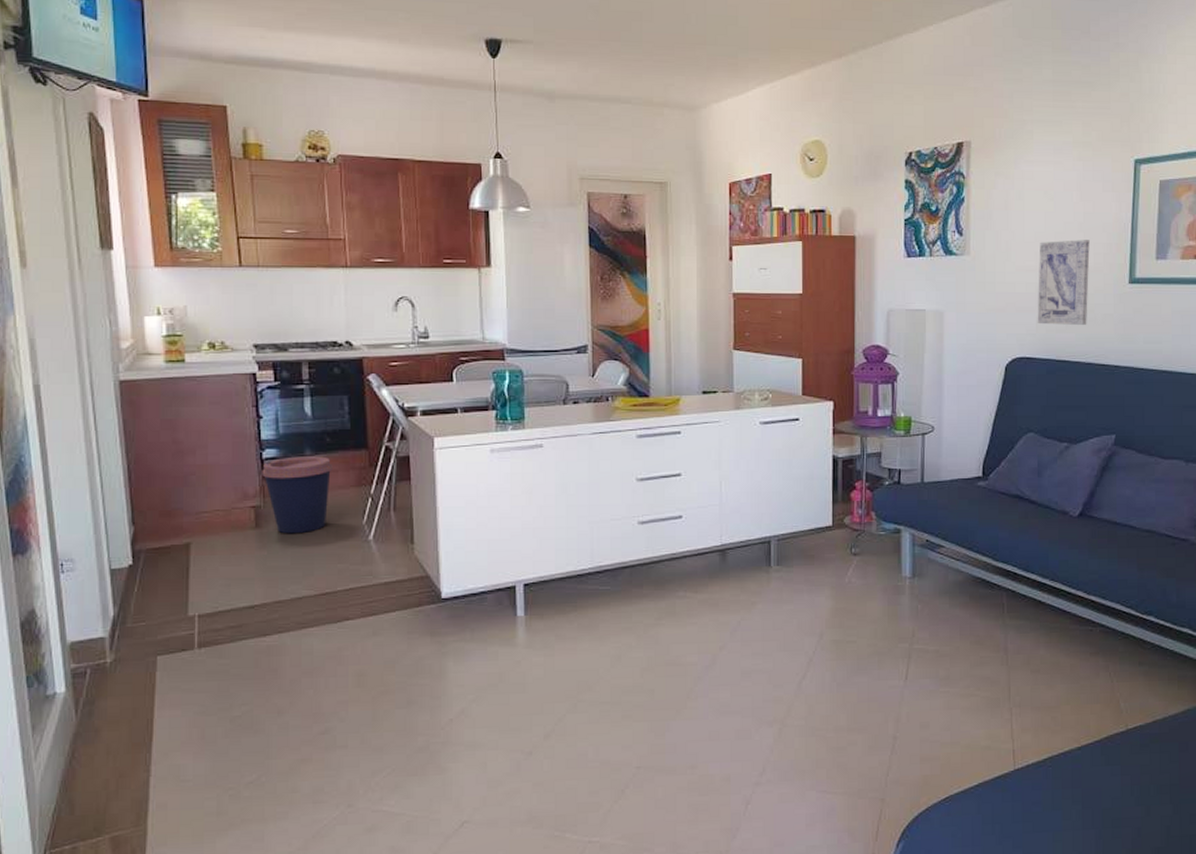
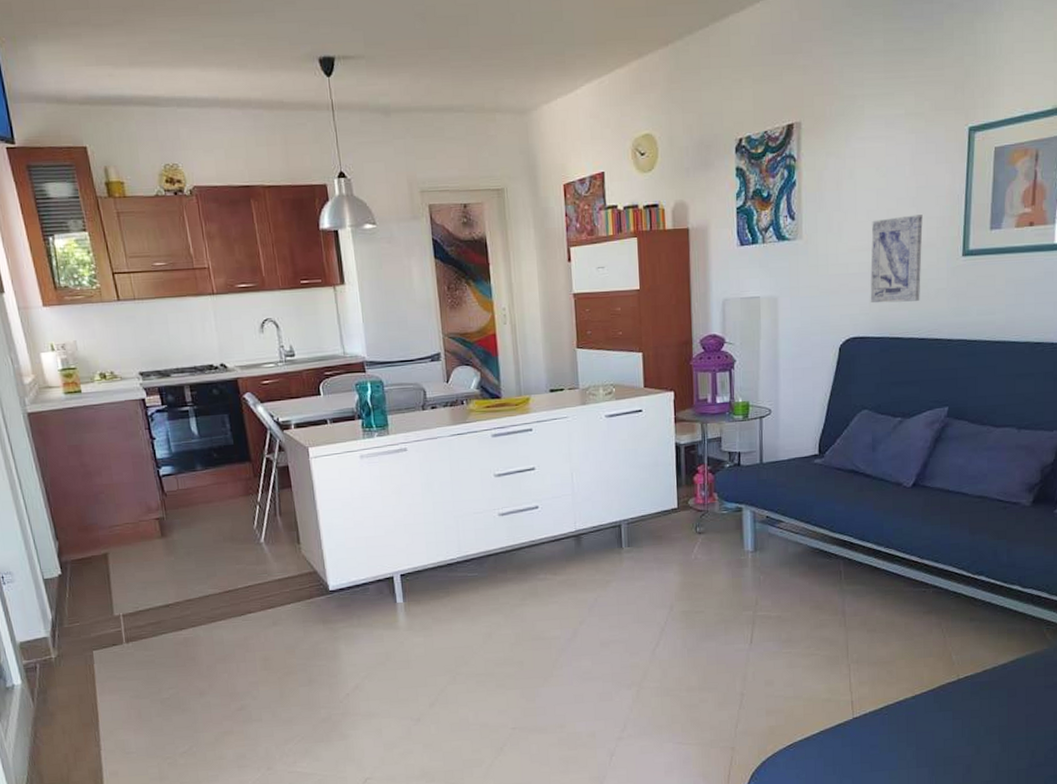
coffee cup: present [262,456,333,534] -> none [160,470,222,541]

